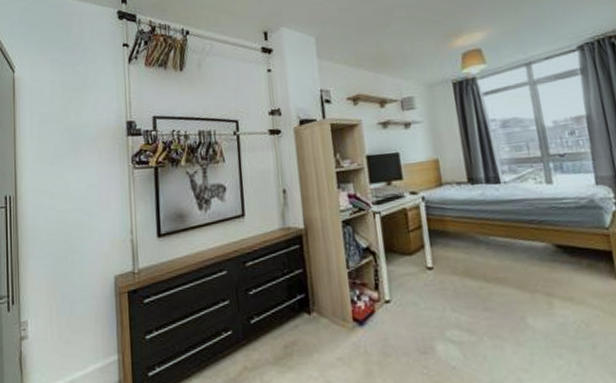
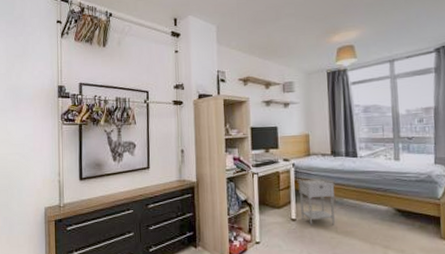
nightstand: none [429,213,482,274] -> present [297,178,335,226]

